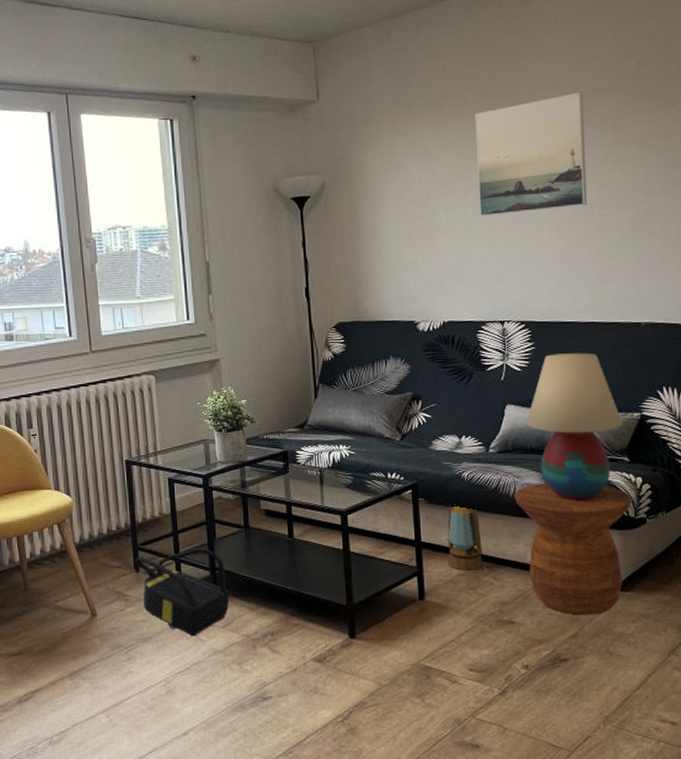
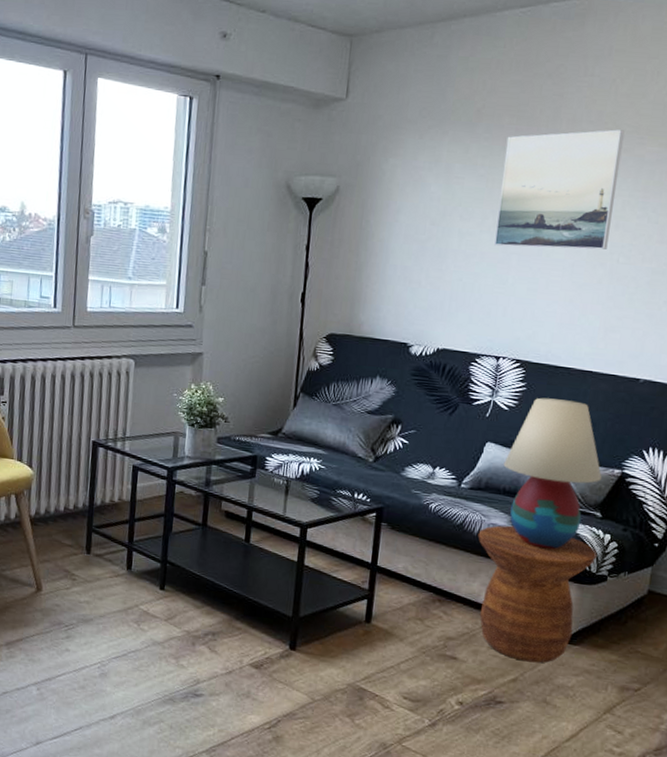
backpack: present [135,547,230,636] -> none [87,538,177,624]
lantern: present [448,504,484,571] -> none [400,533,439,602]

